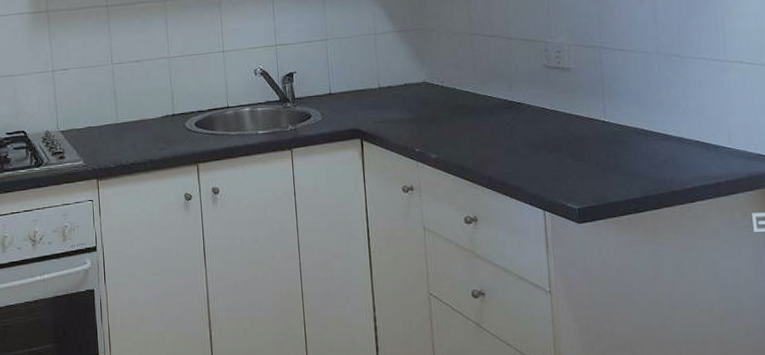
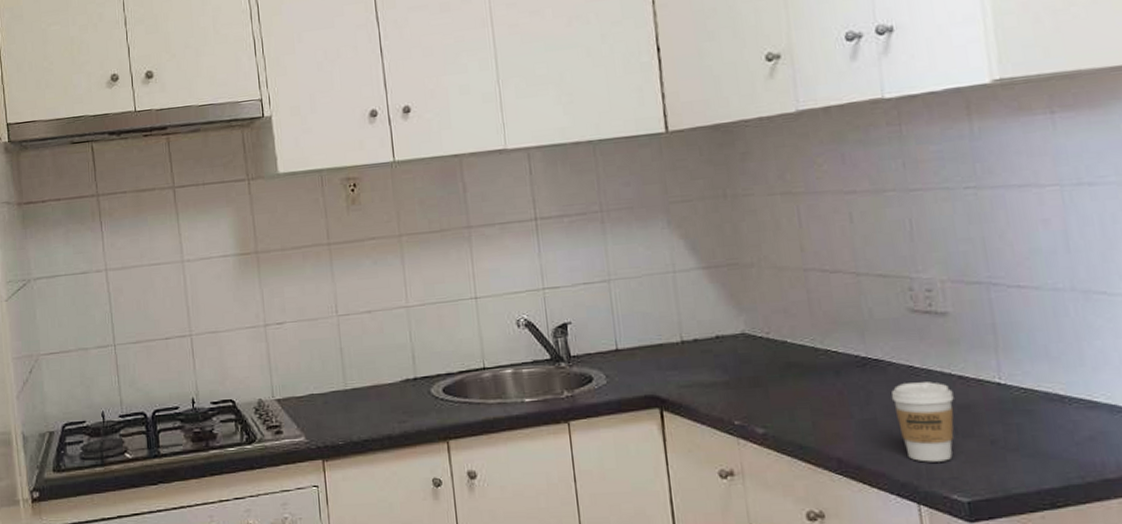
coffee cup: none [528,120,572,180] -> present [891,382,954,462]

